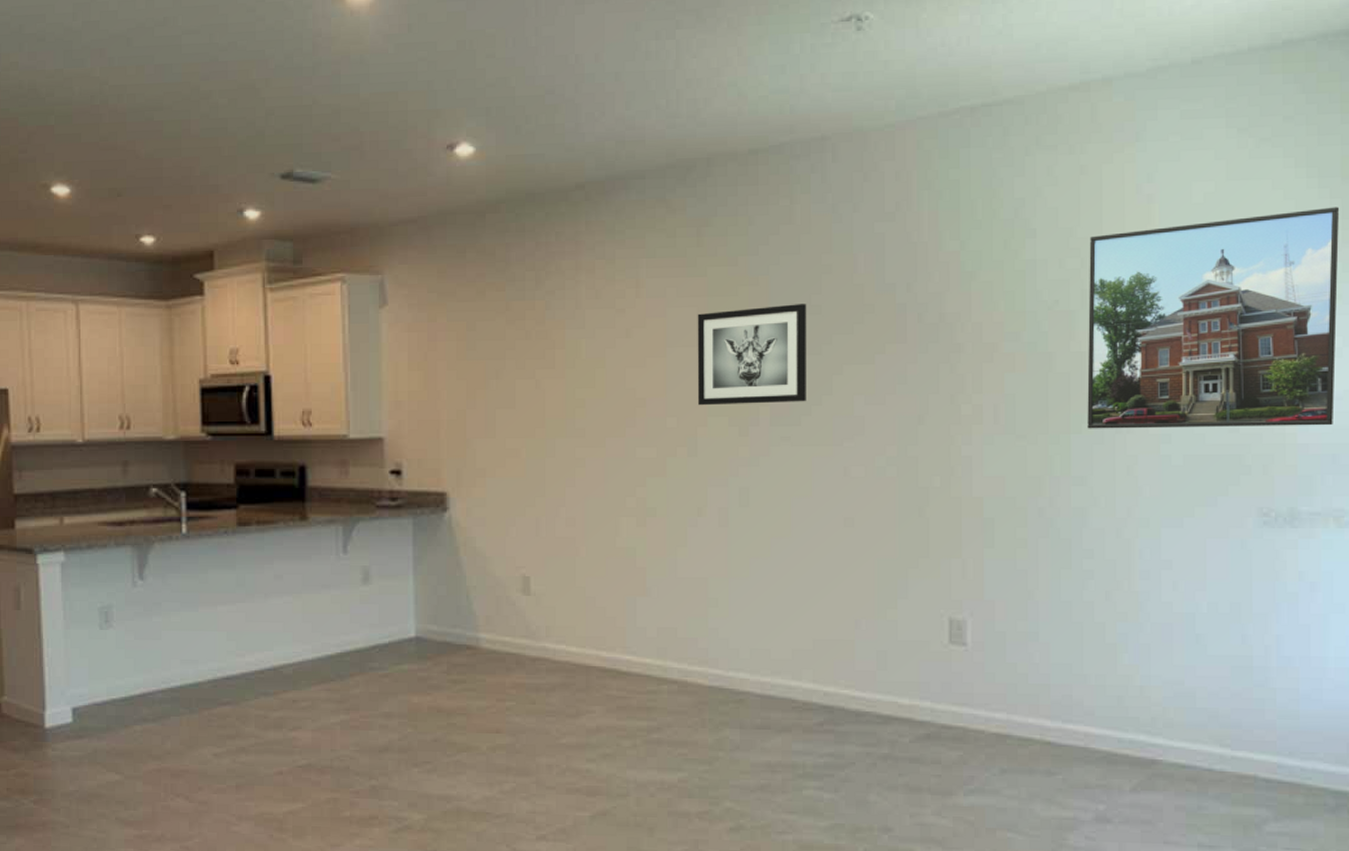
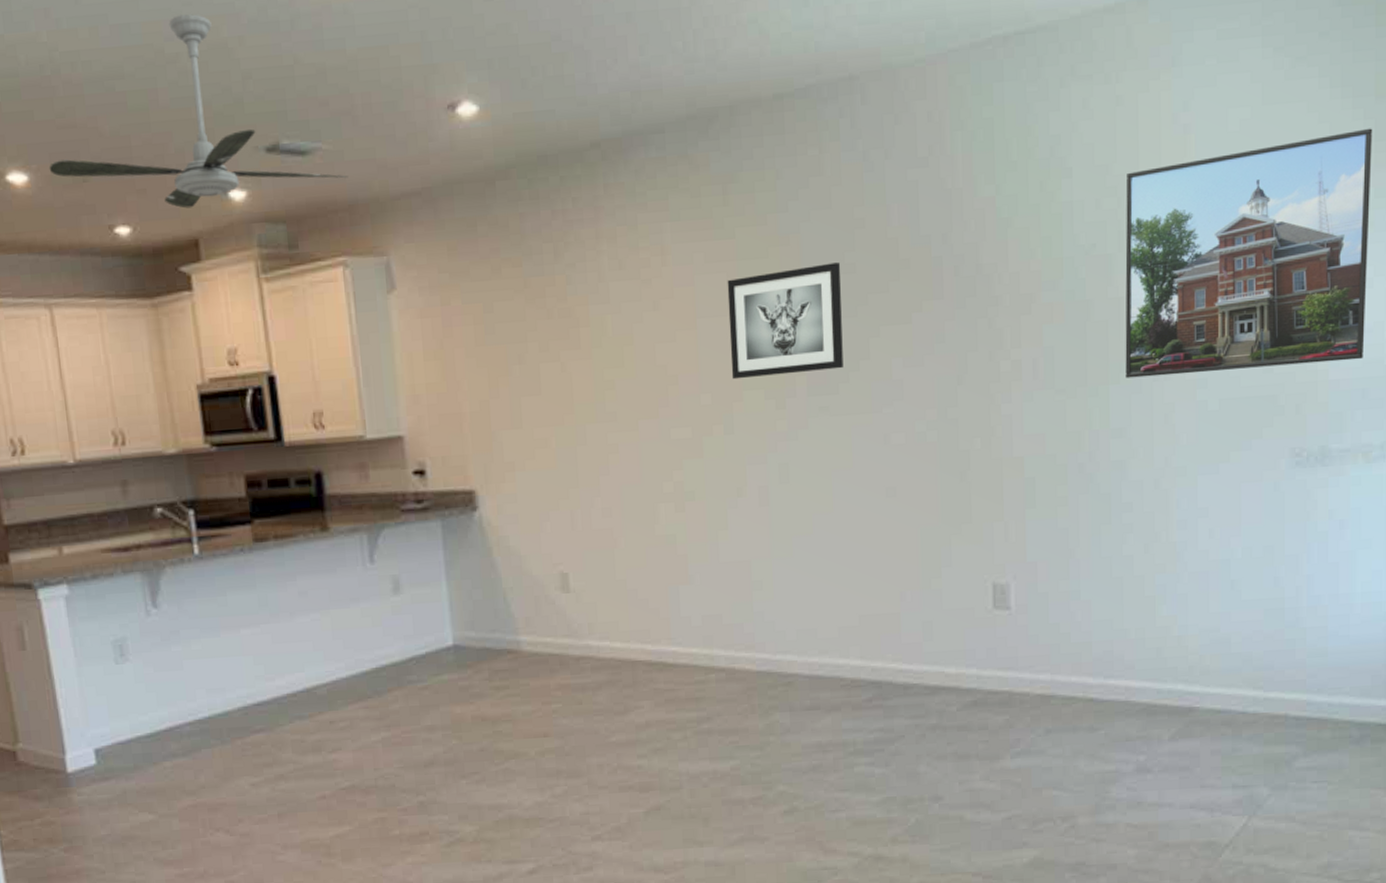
ceiling fan: none [89,58,353,224] -> present [49,14,349,209]

